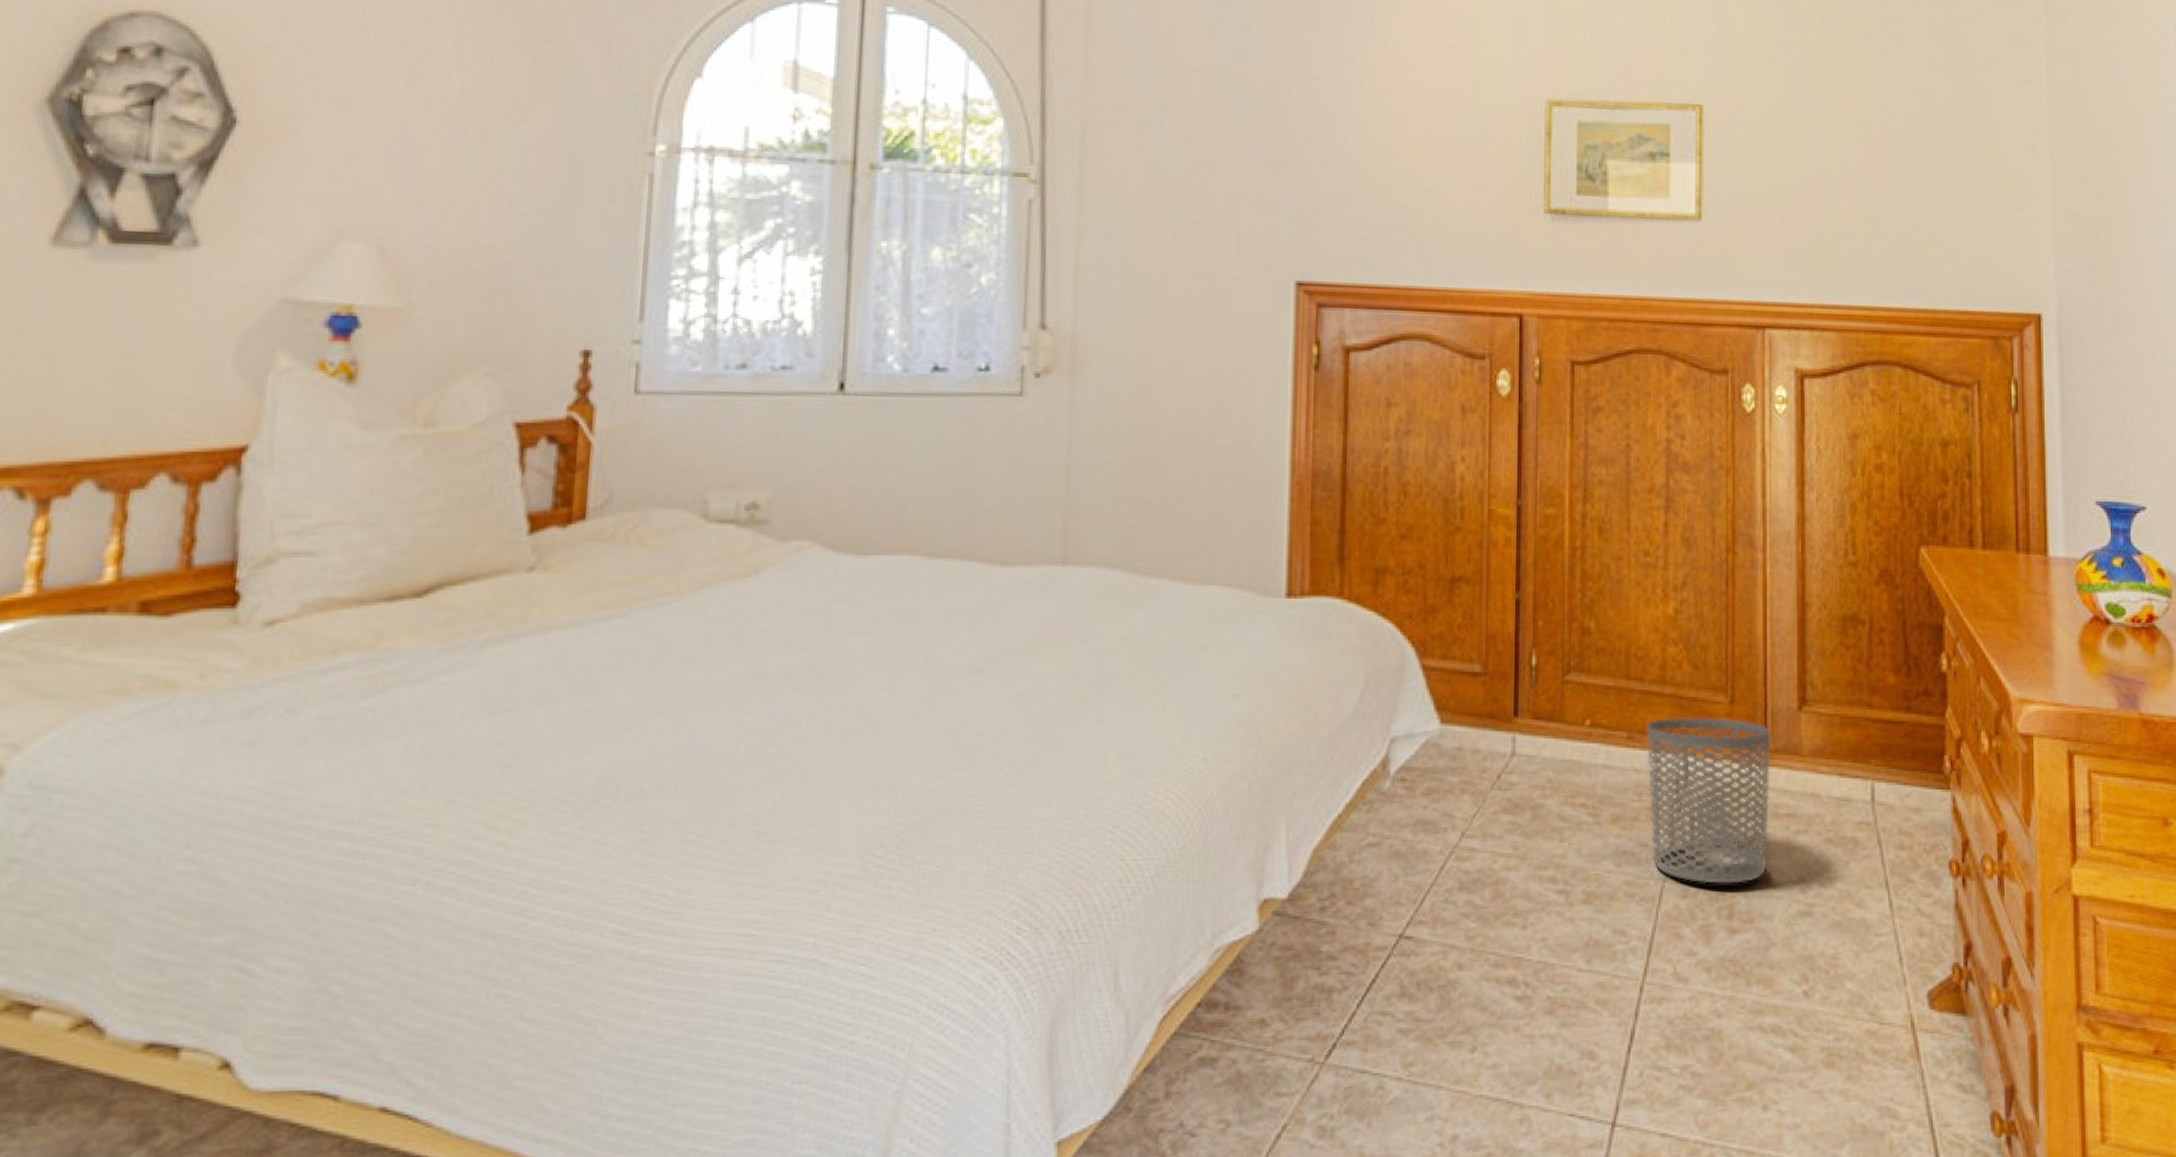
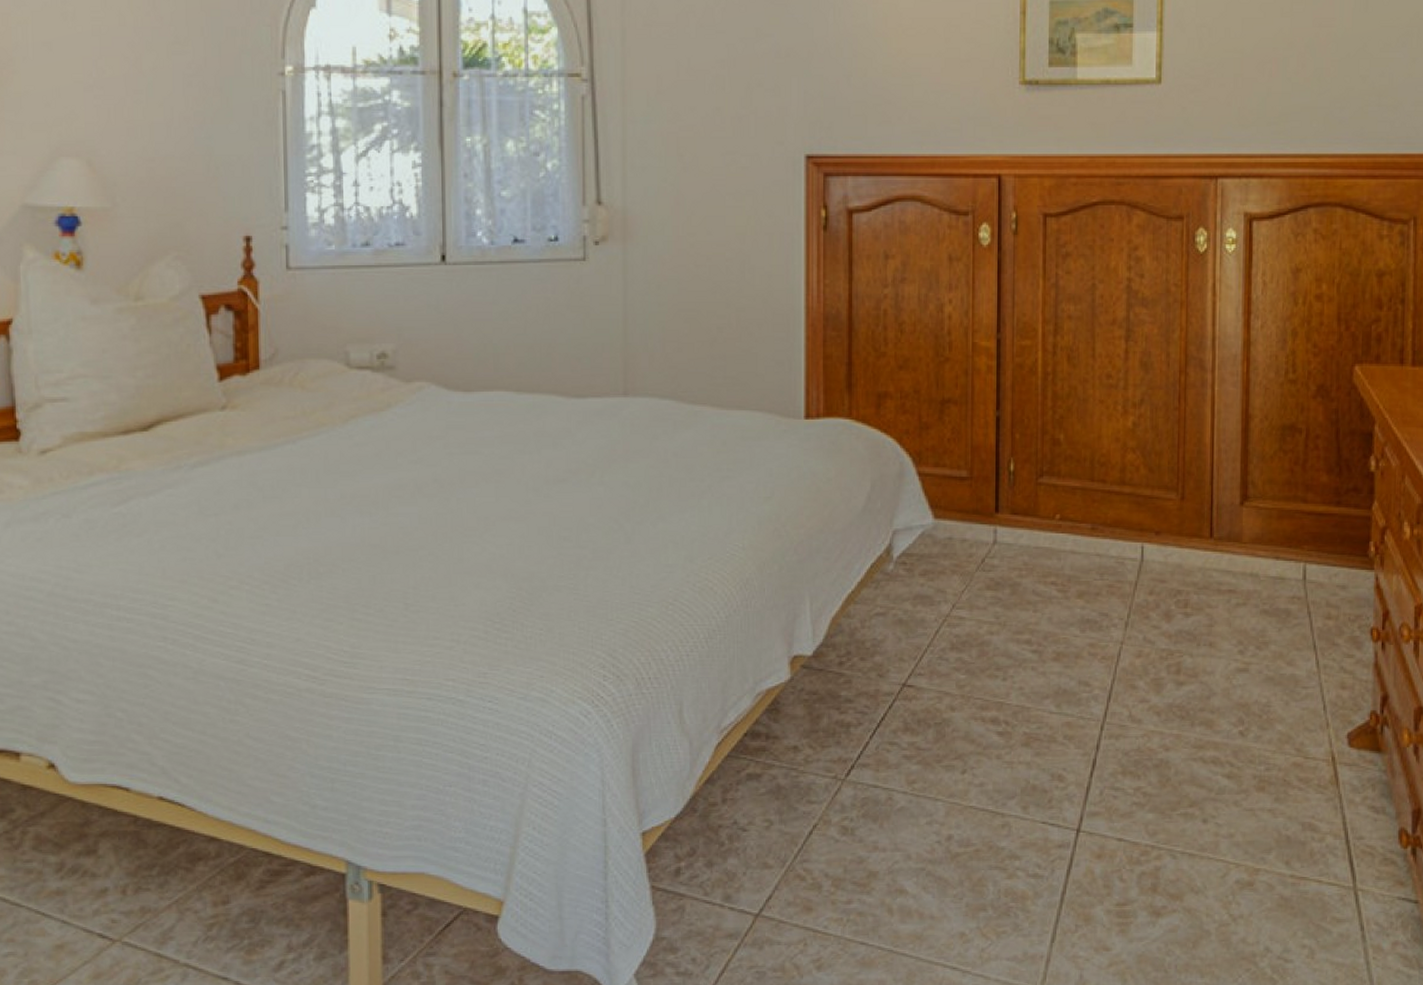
waste bin: present [1646,717,1772,884] -> none [1107,512,1217,646]

